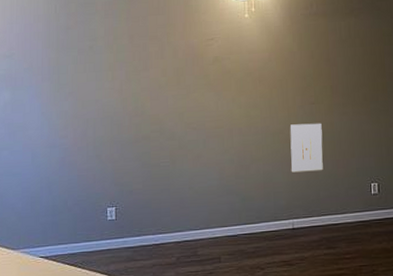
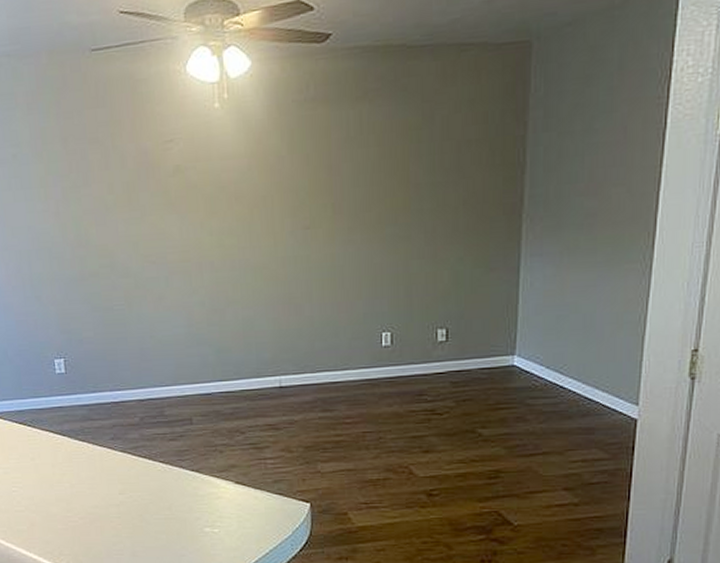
wall art: present [290,123,323,173] -> none [276,254,320,319]

